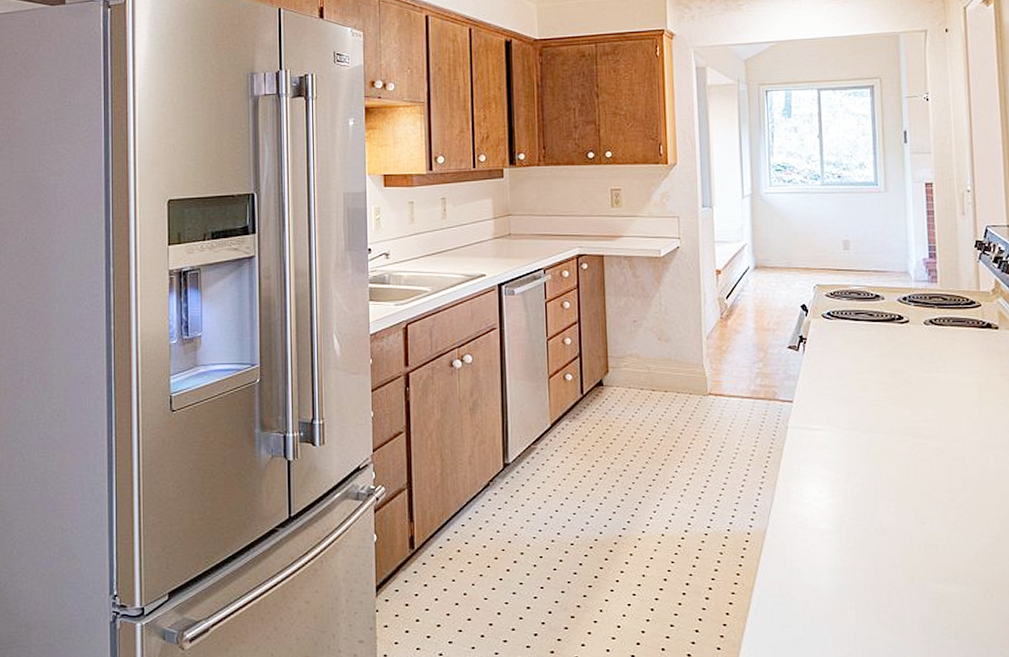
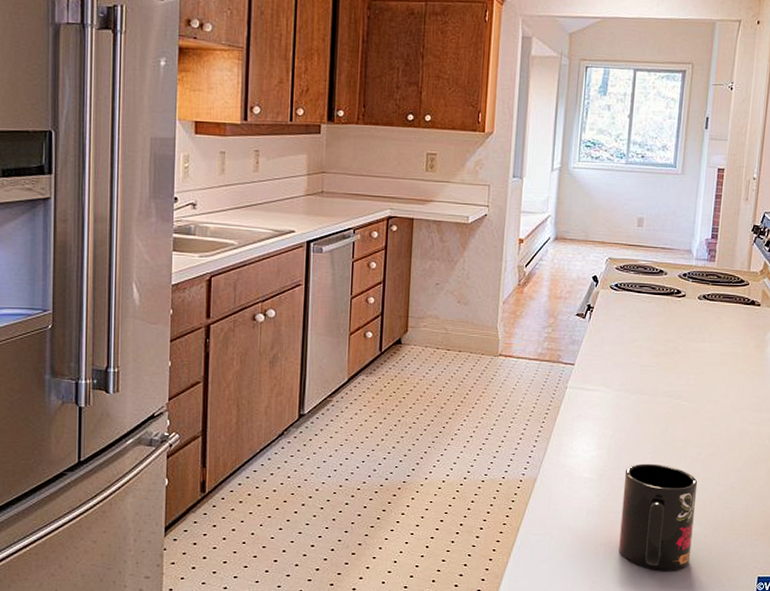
mug: none [867,512,961,641] -> present [619,463,698,571]

